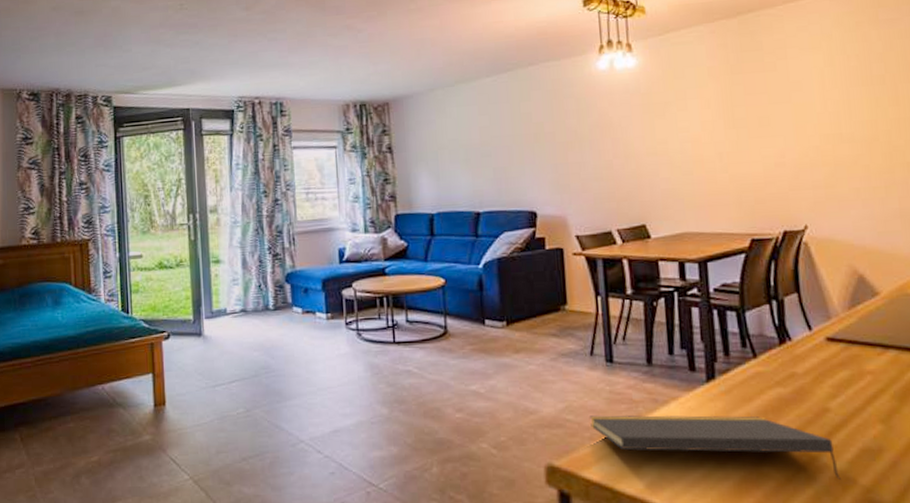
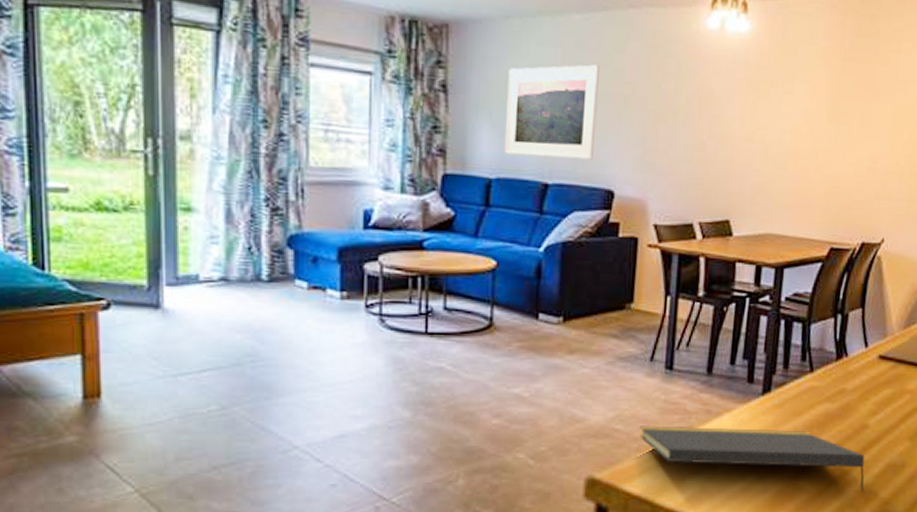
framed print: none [438,114,514,193] -> present [504,64,600,160]

